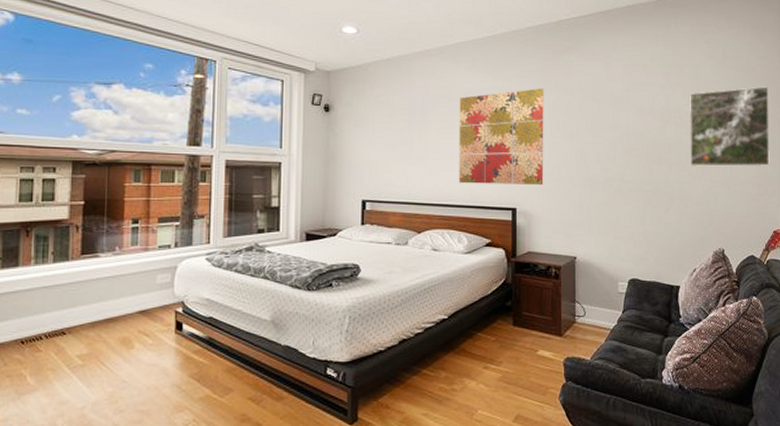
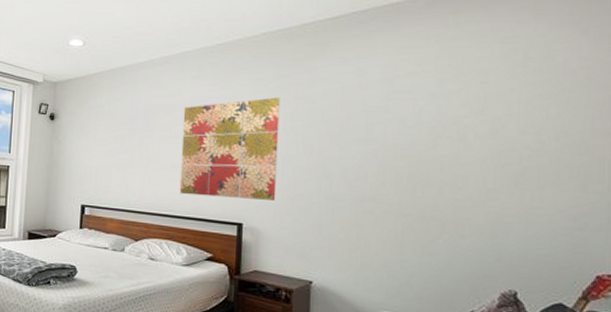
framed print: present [689,86,771,167] -> none [469,94,597,195]

